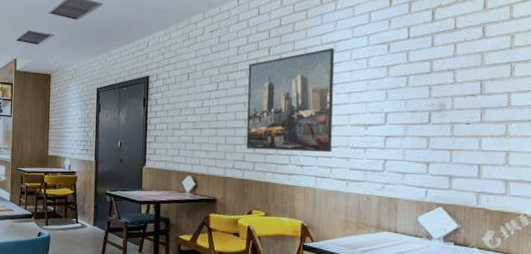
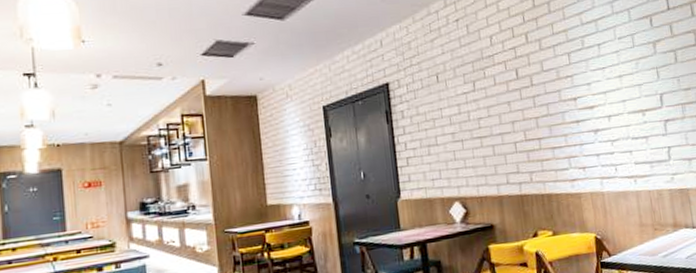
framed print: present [246,48,334,153] -> none [506,27,612,158]

